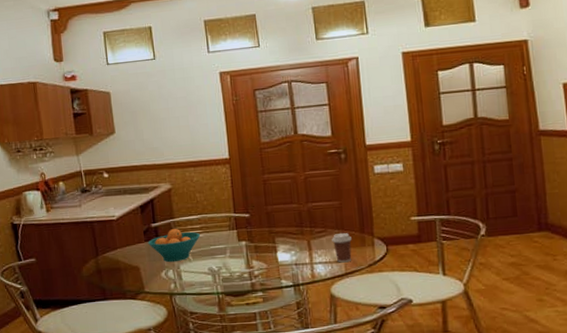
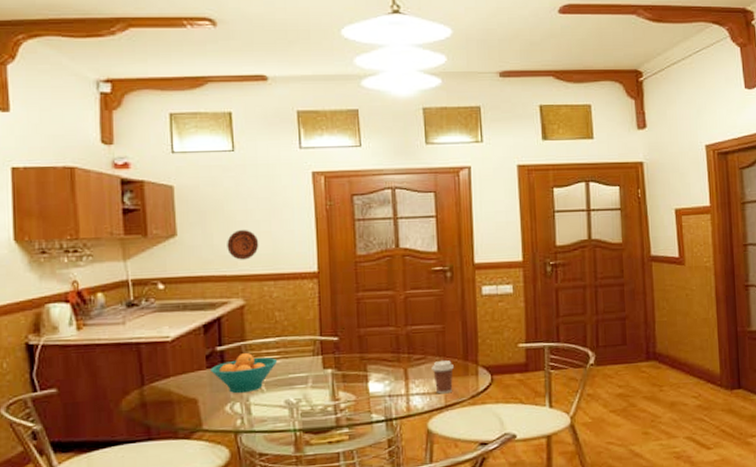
decorative plate: none [154,125,180,151] -> present [227,230,259,260]

